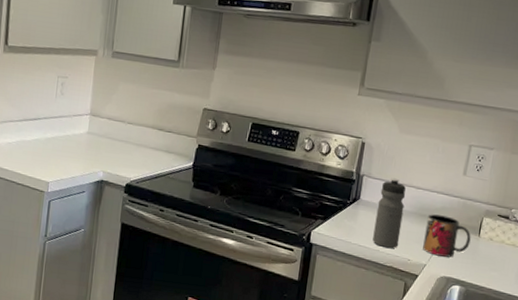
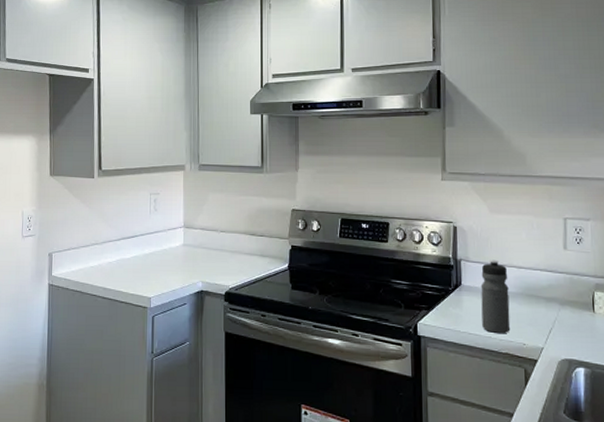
mug: present [423,214,471,257] -> none [535,293,586,338]

